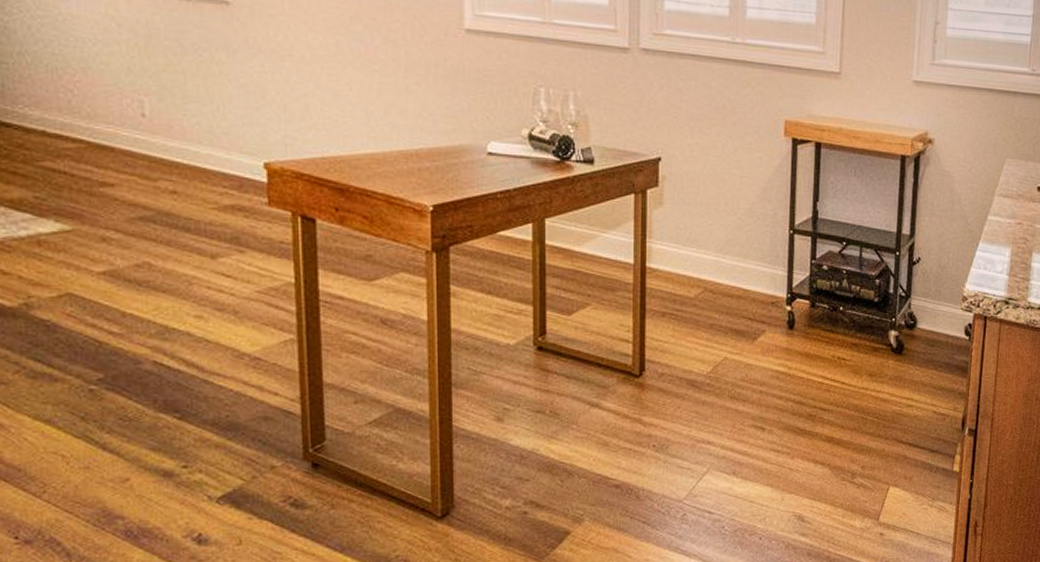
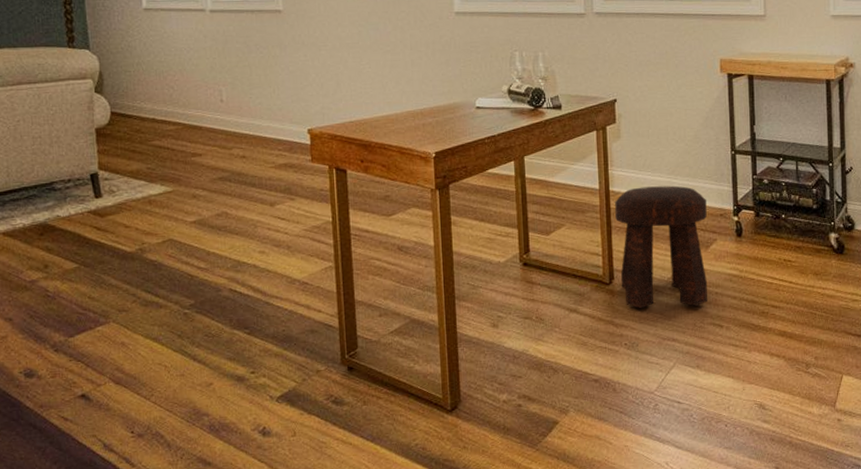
stool: none [651,265,757,406] -> present [615,185,707,309]

